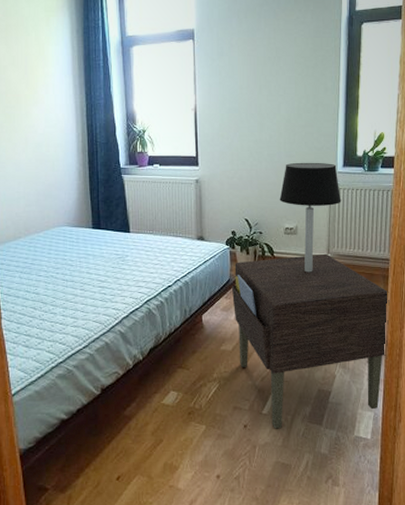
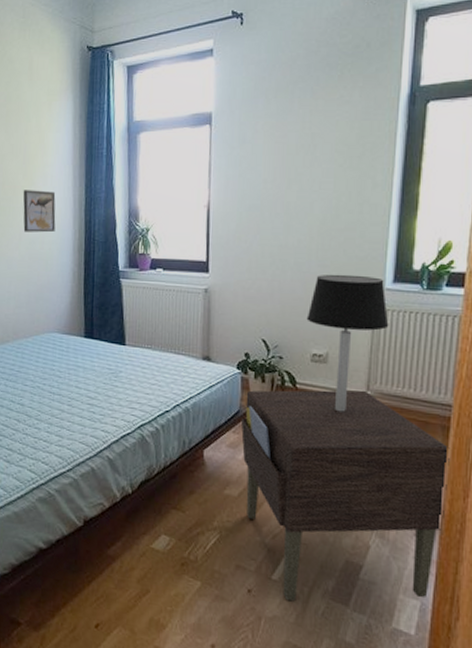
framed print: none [26,98,59,137] -> present [23,190,56,233]

